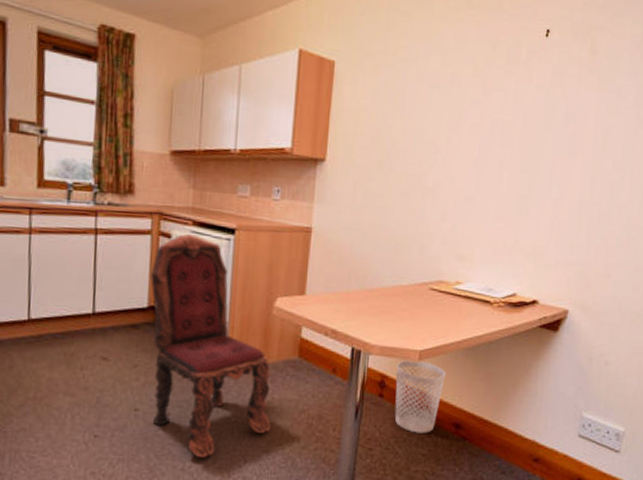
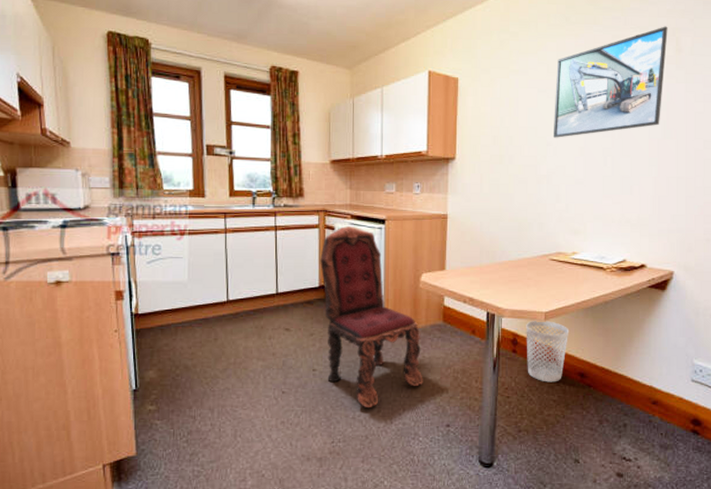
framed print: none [442,21,583,145] -> present [552,26,668,138]

